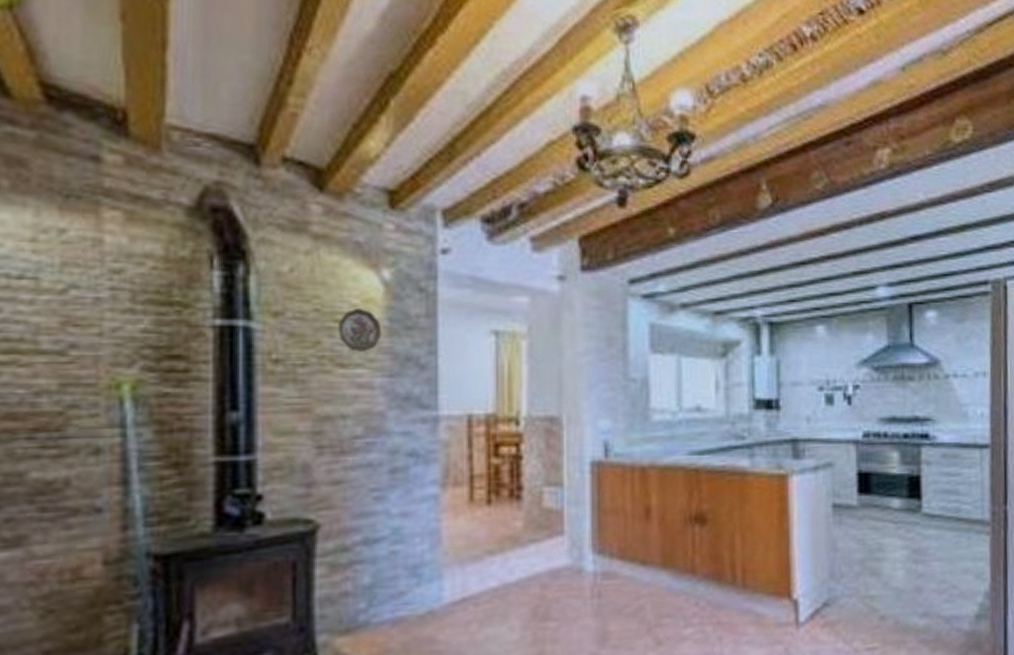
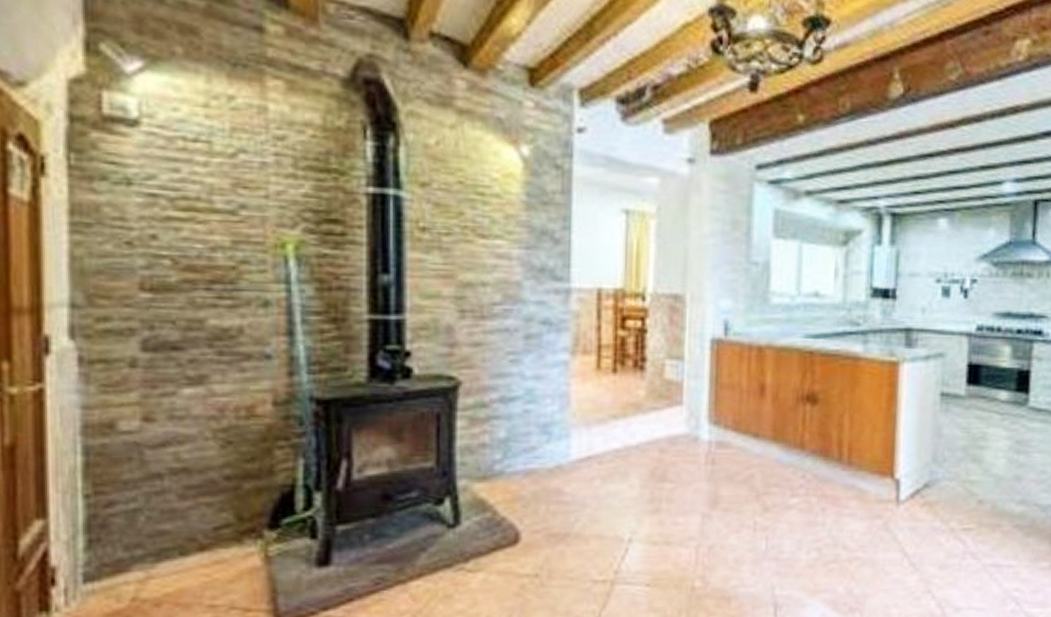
decorative plate: present [338,307,382,352] -> none [480,181,520,224]

